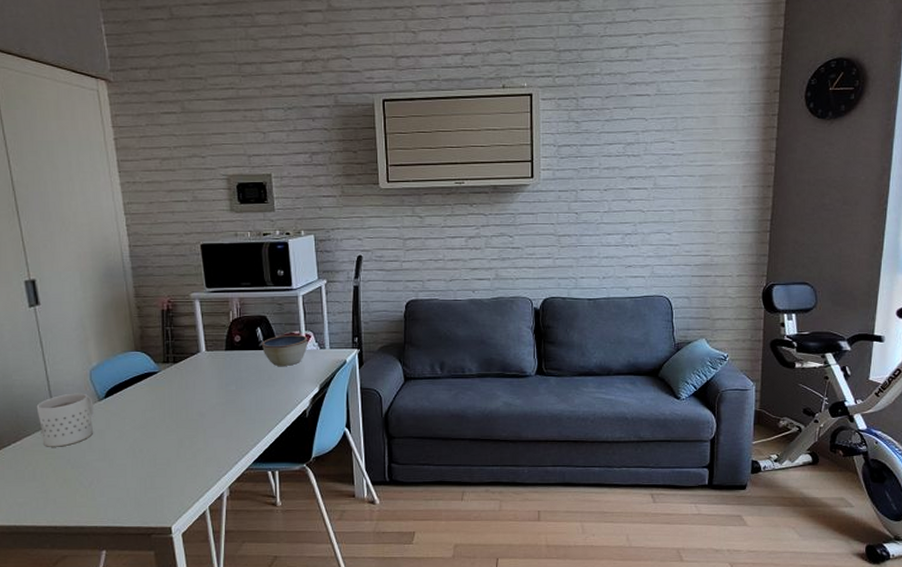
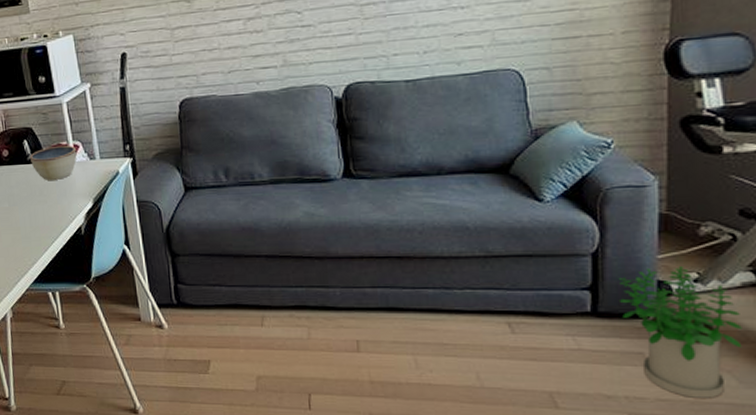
potted plant: none [727,449,802,549] -> present [618,265,742,398]

